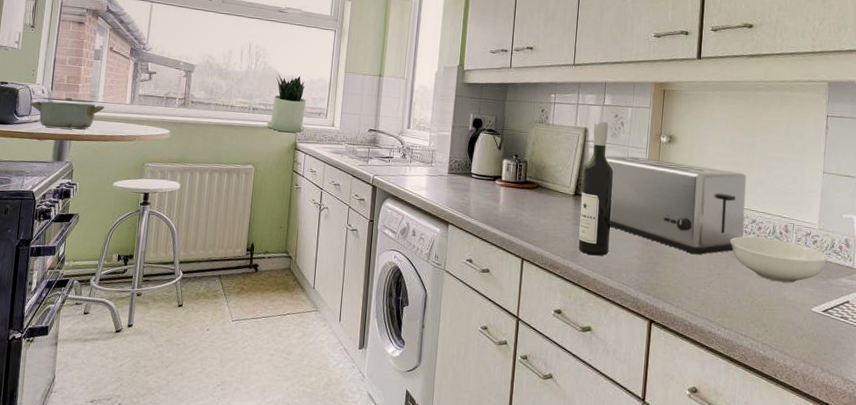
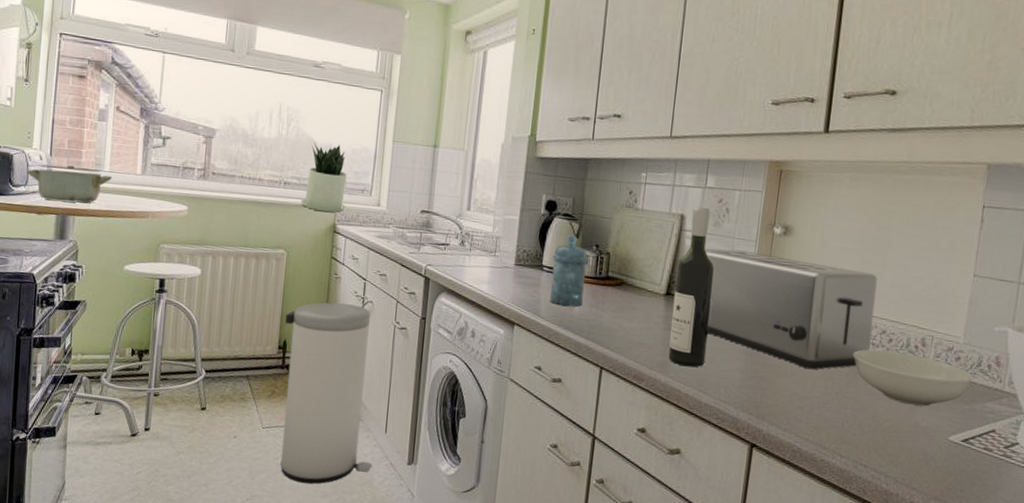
pedal bin: none [247,209,328,369] -> present [280,302,372,484]
canister: none [478,146,509,207] -> present [550,234,588,307]

